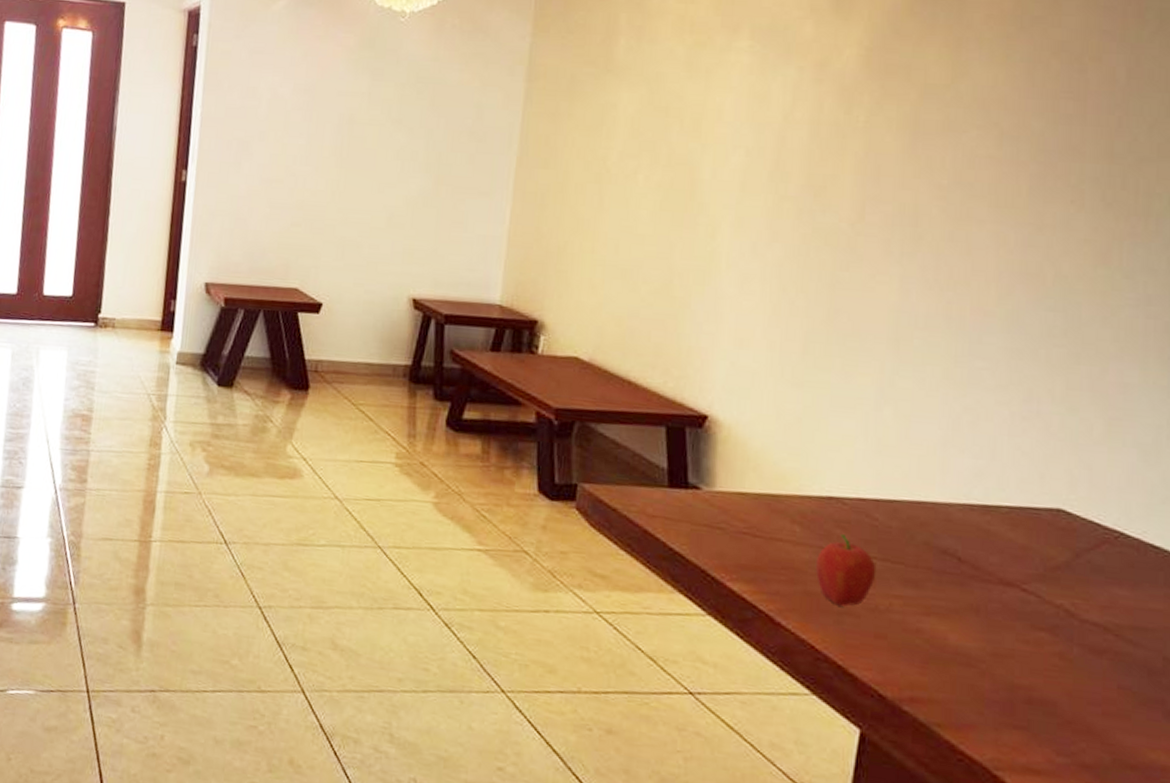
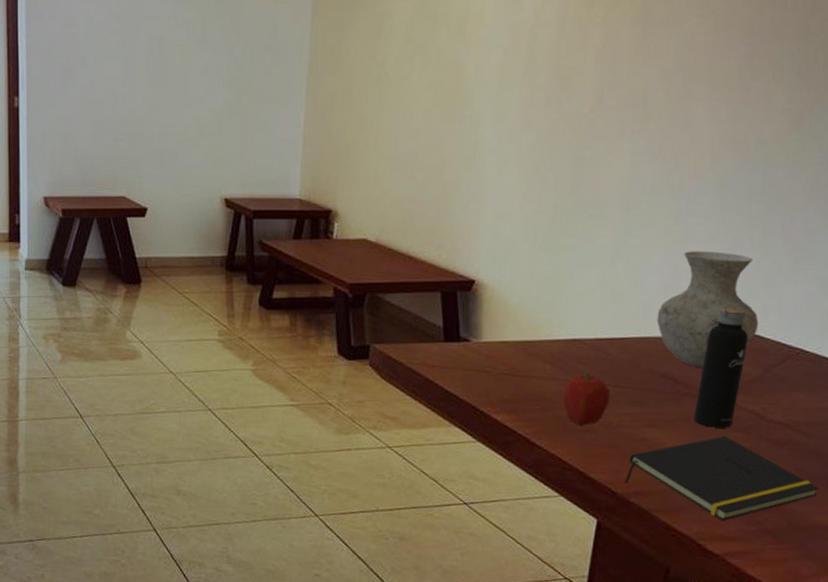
notepad: none [894,634,1154,748] -> present [624,436,820,521]
vase: none [934,399,1065,546] -> present [656,251,759,368]
water bottle: none [984,460,1052,626] -> present [694,297,748,428]

